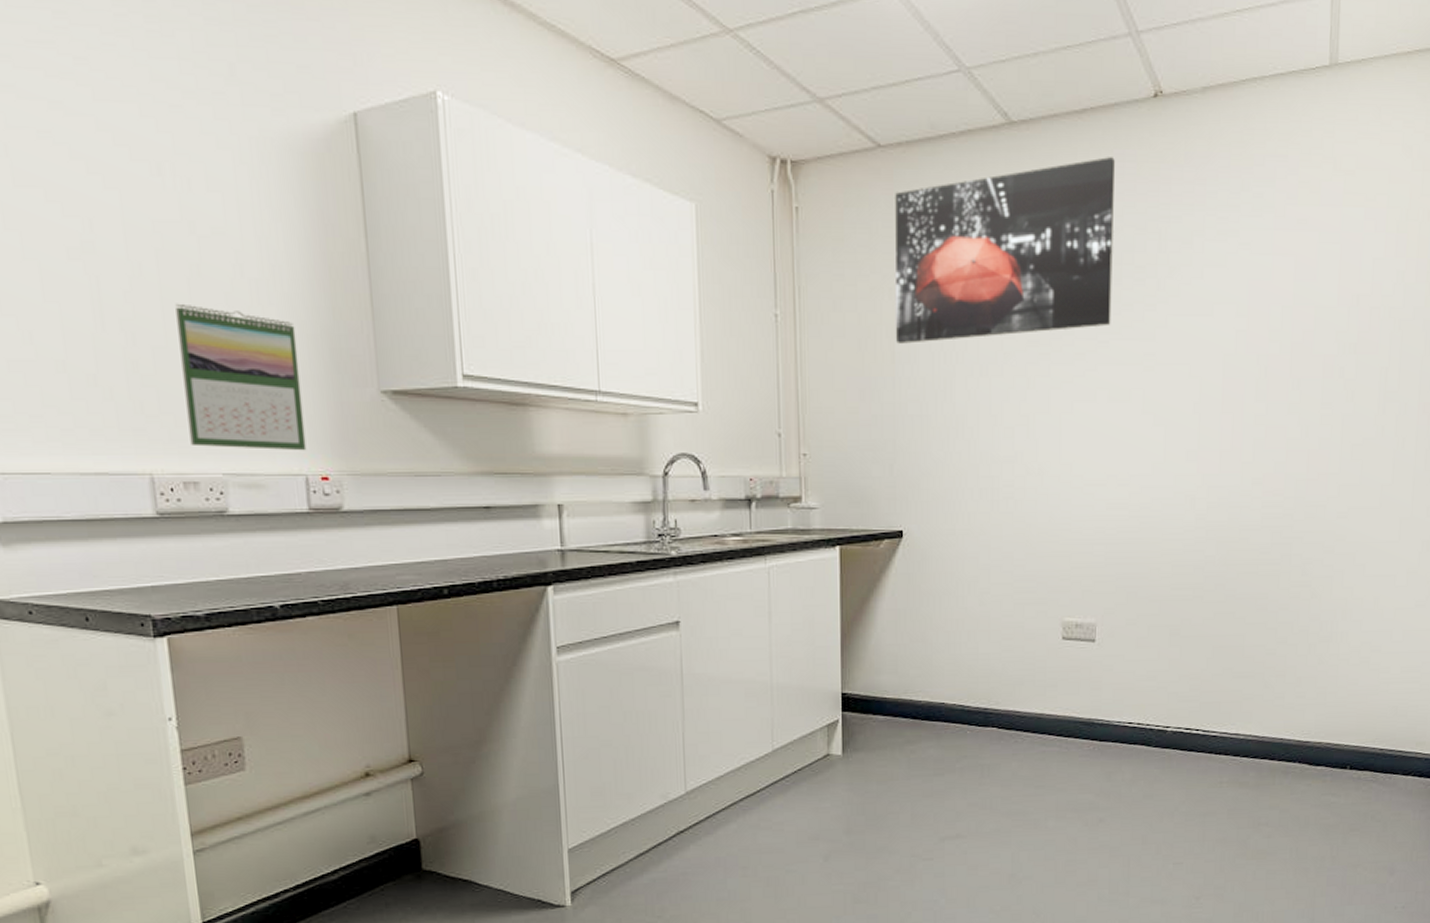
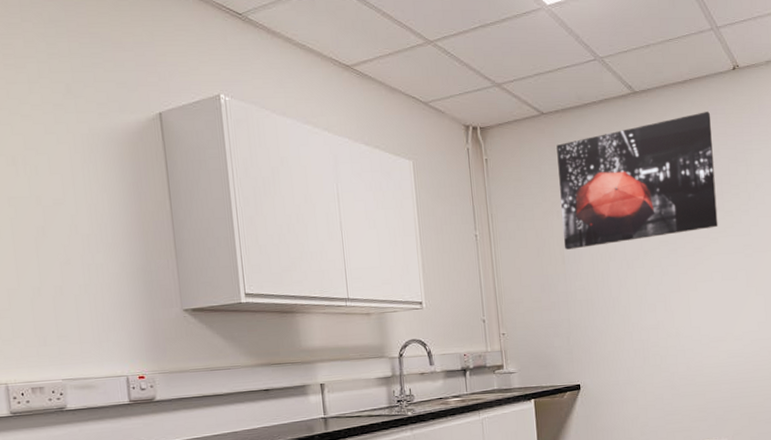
calendar: present [175,303,307,451] -> none [25,255,127,361]

